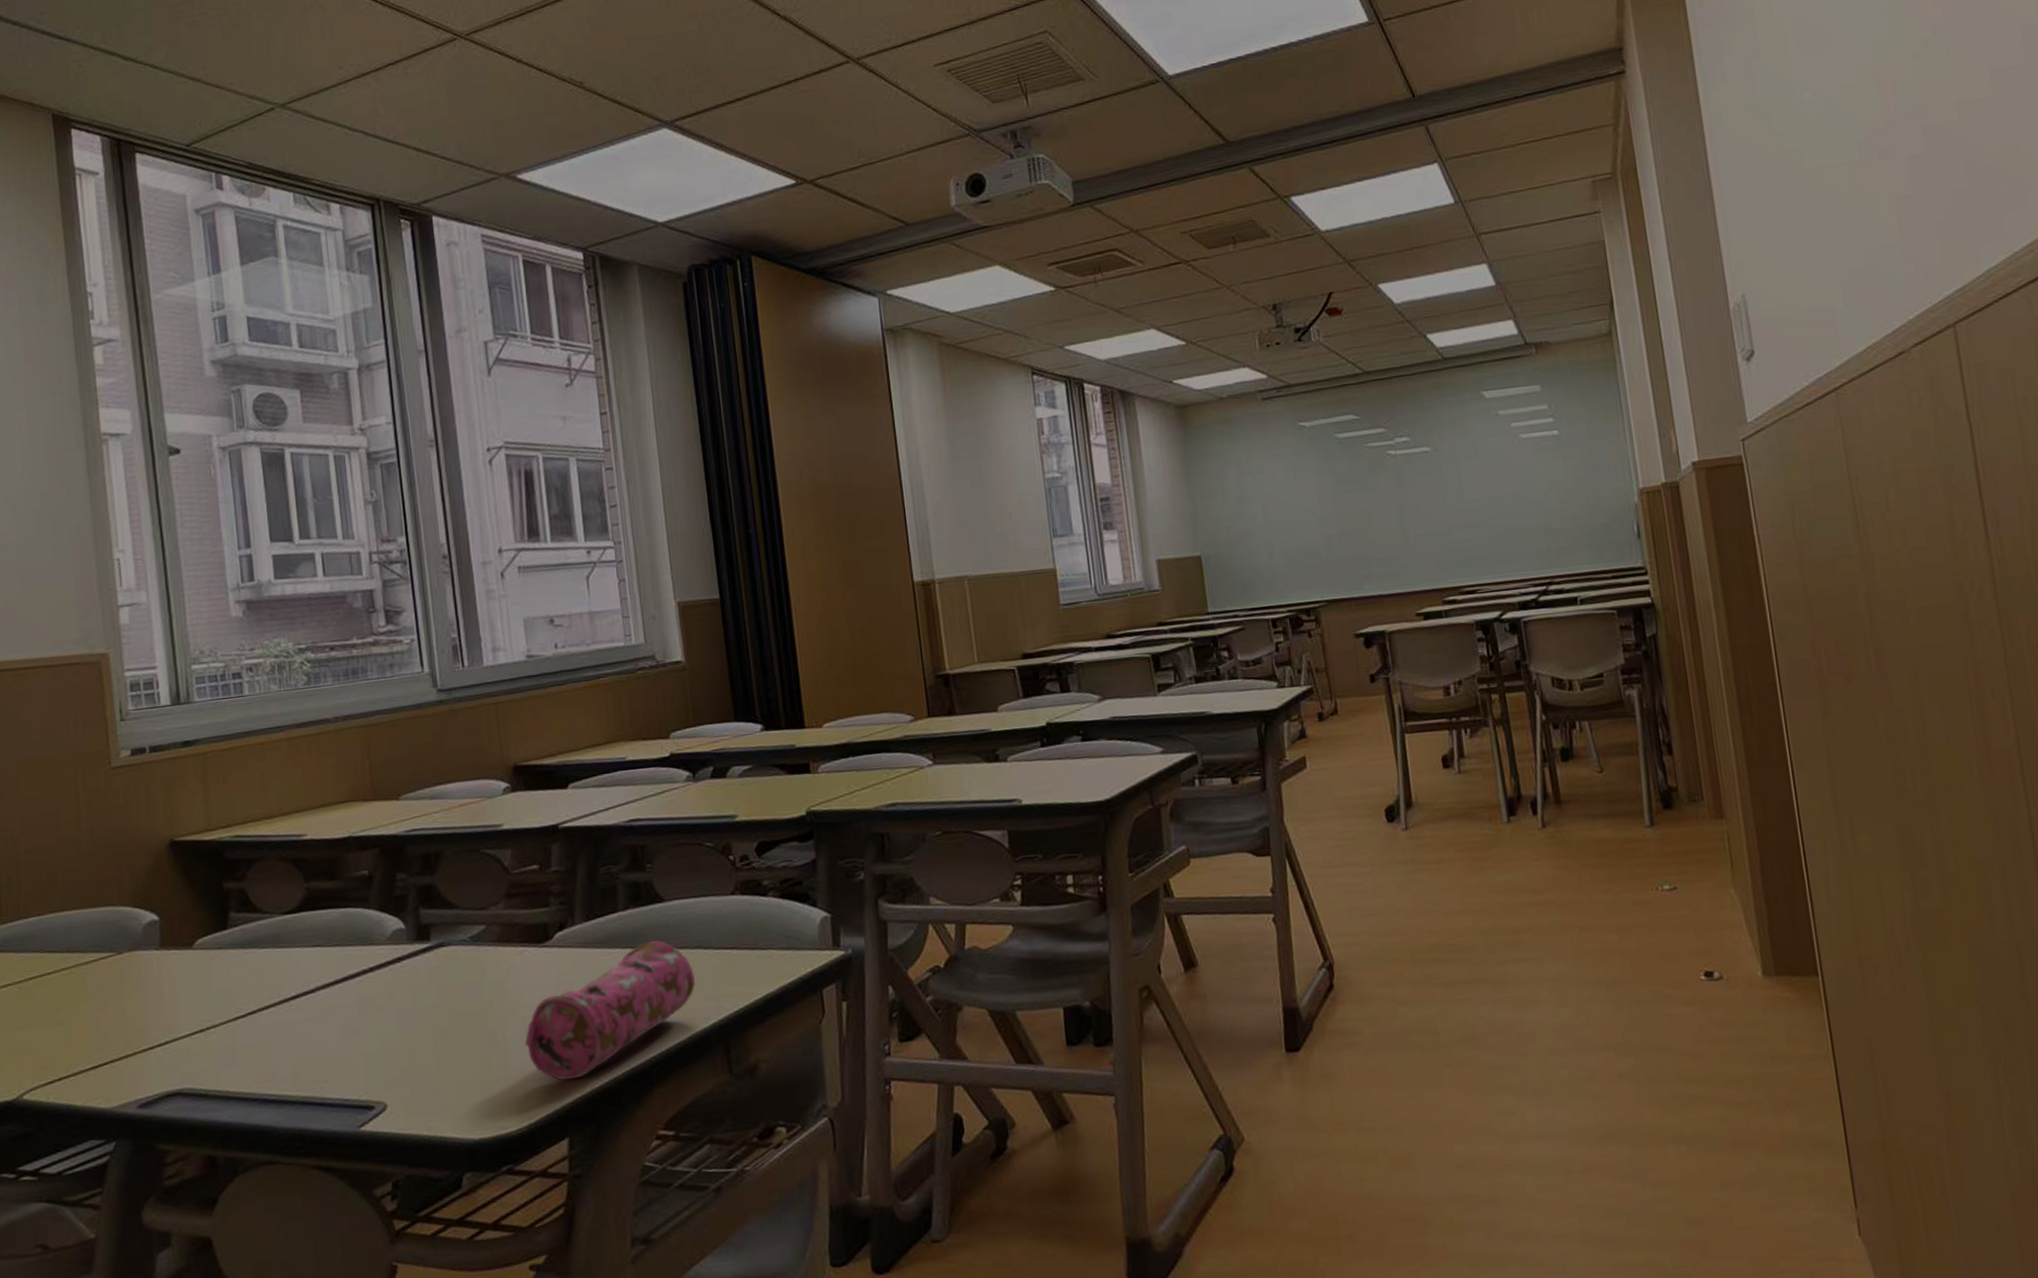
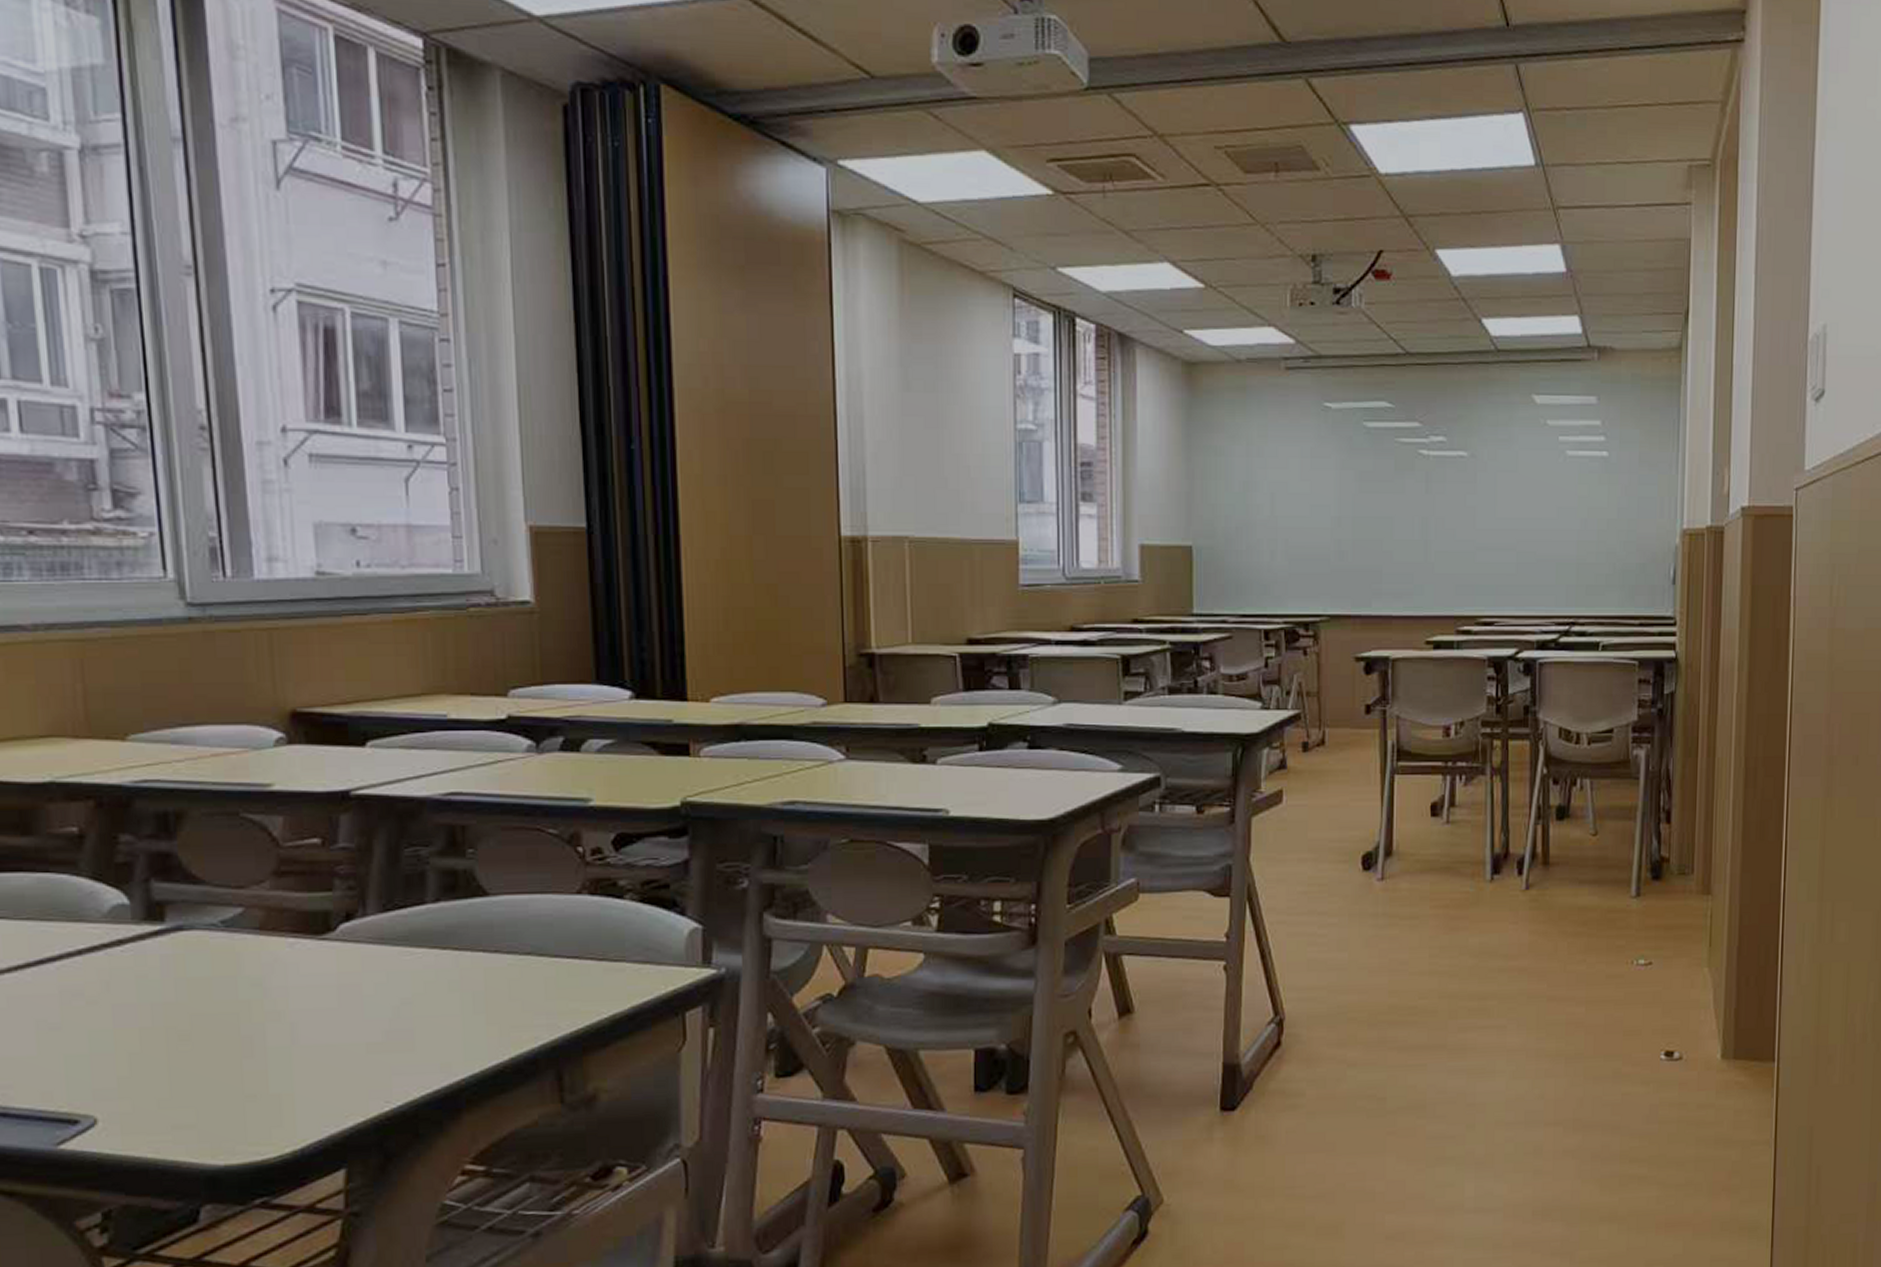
pencil case: present [524,940,696,1080] -> none [291,941,524,1101]

